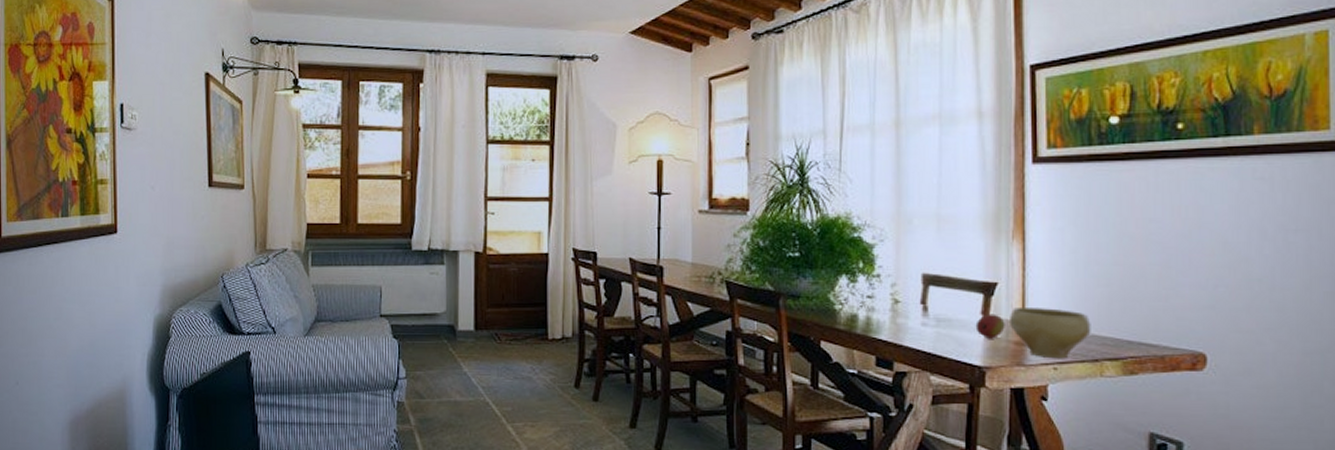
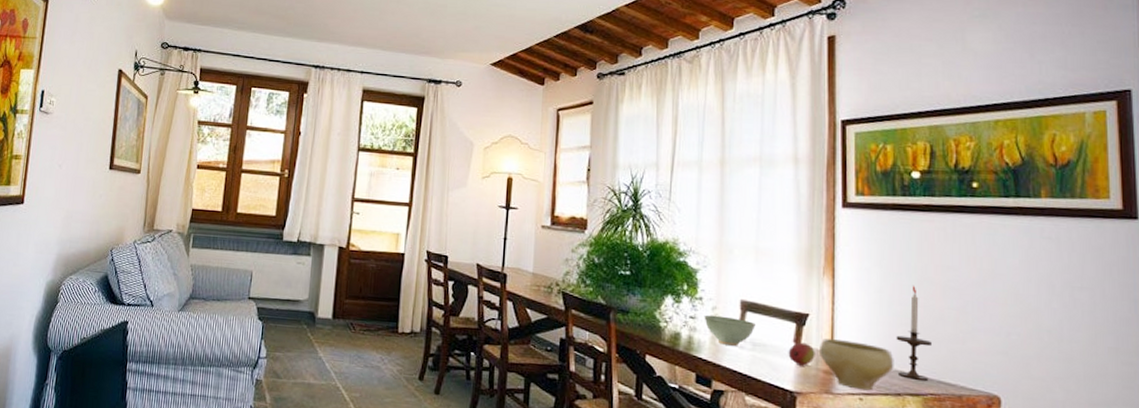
bowl: none [882,292,939,323] -> present [704,314,756,346]
candlestick: none [1093,242,1133,345] -> present [896,285,933,382]

